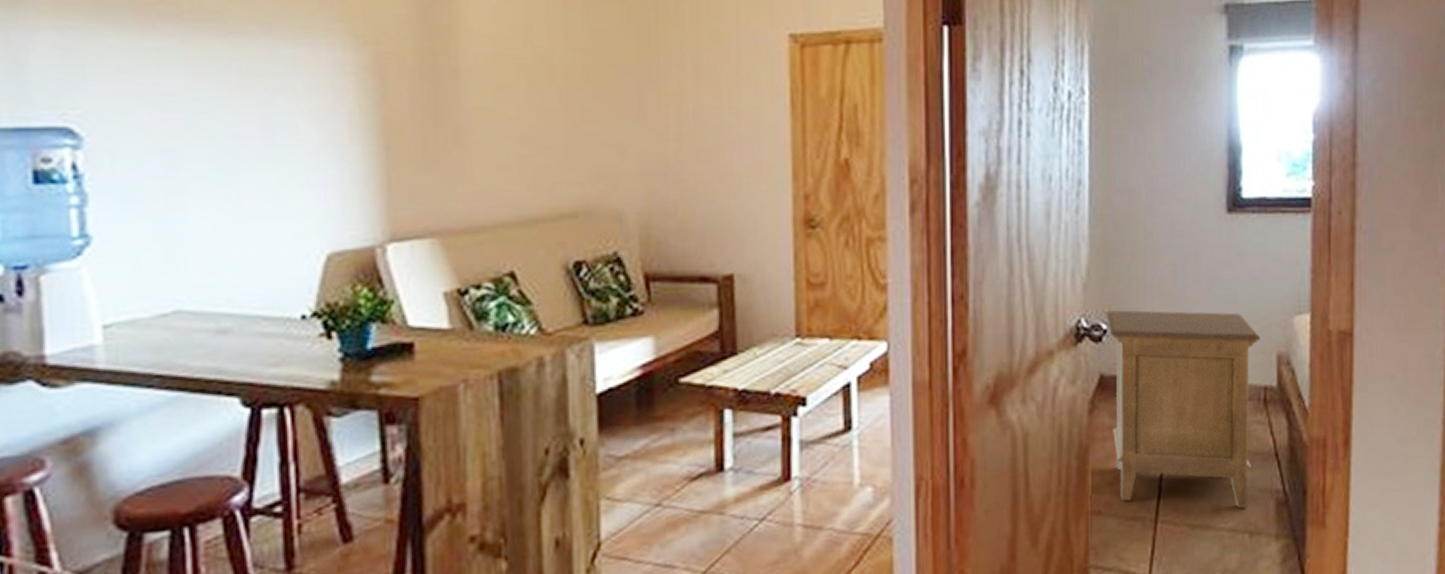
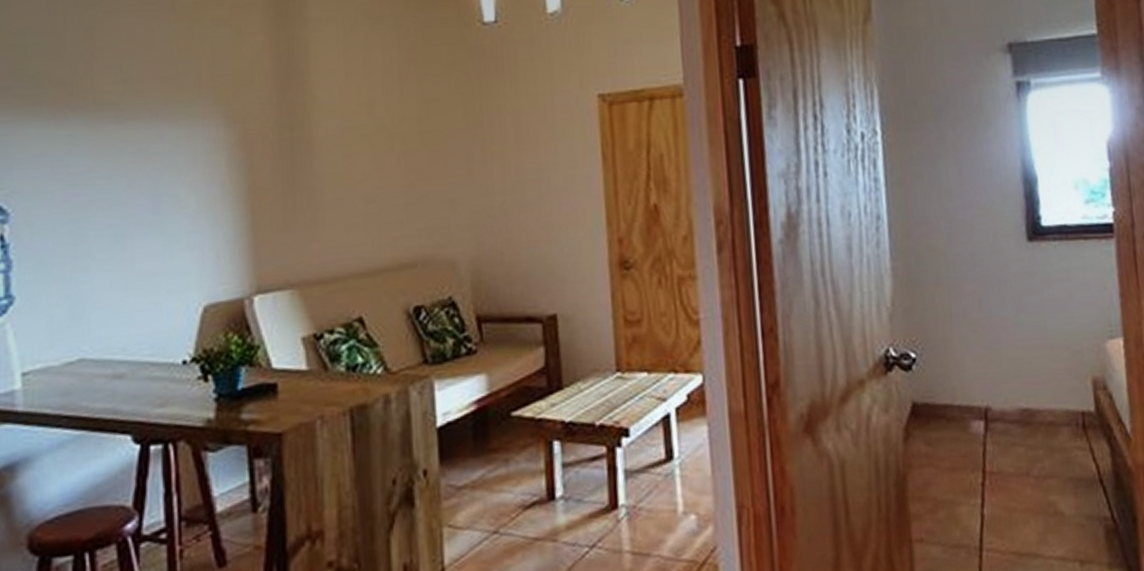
nightstand: present [1106,310,1261,509] -> none [914,338,1076,537]

